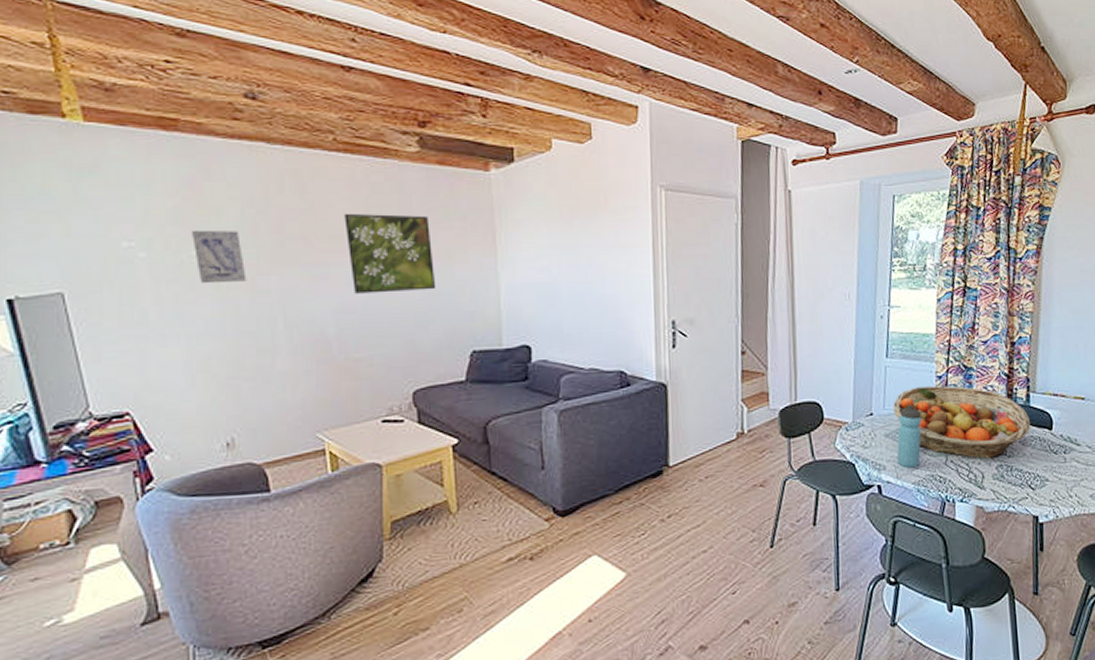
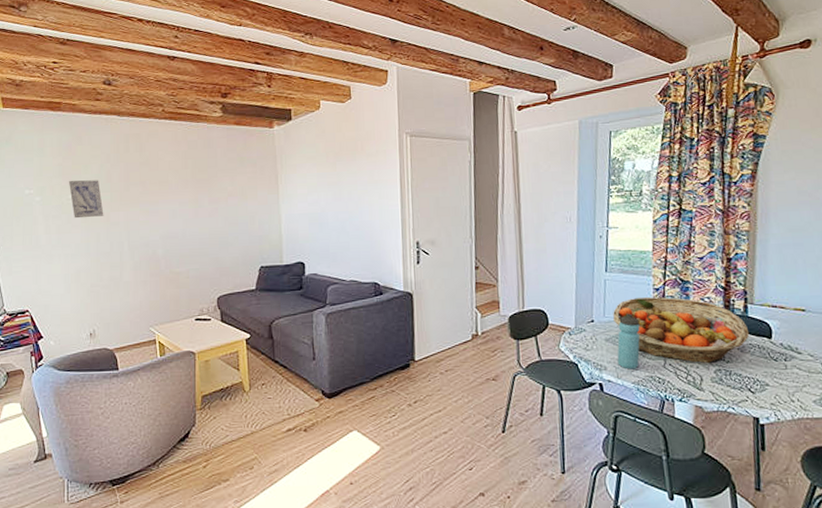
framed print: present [344,213,436,294] -> none [170,164,234,224]

